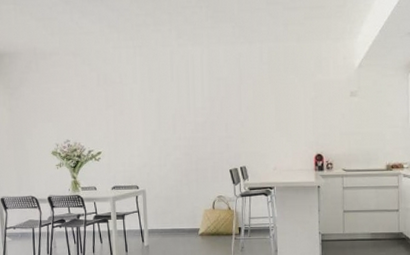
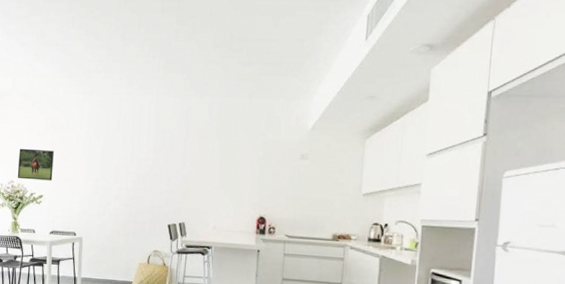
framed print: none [72,106,110,138] -> present [17,148,54,181]

